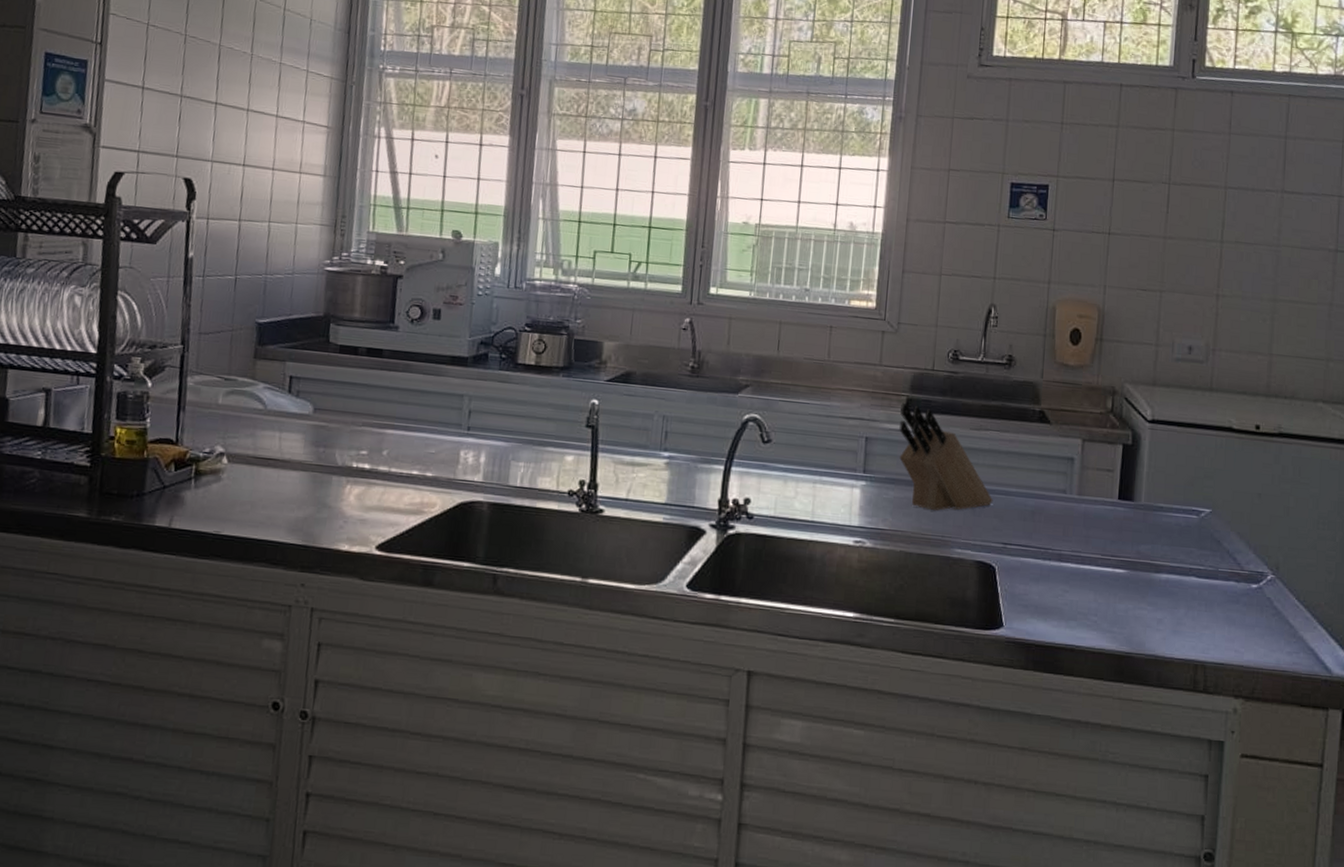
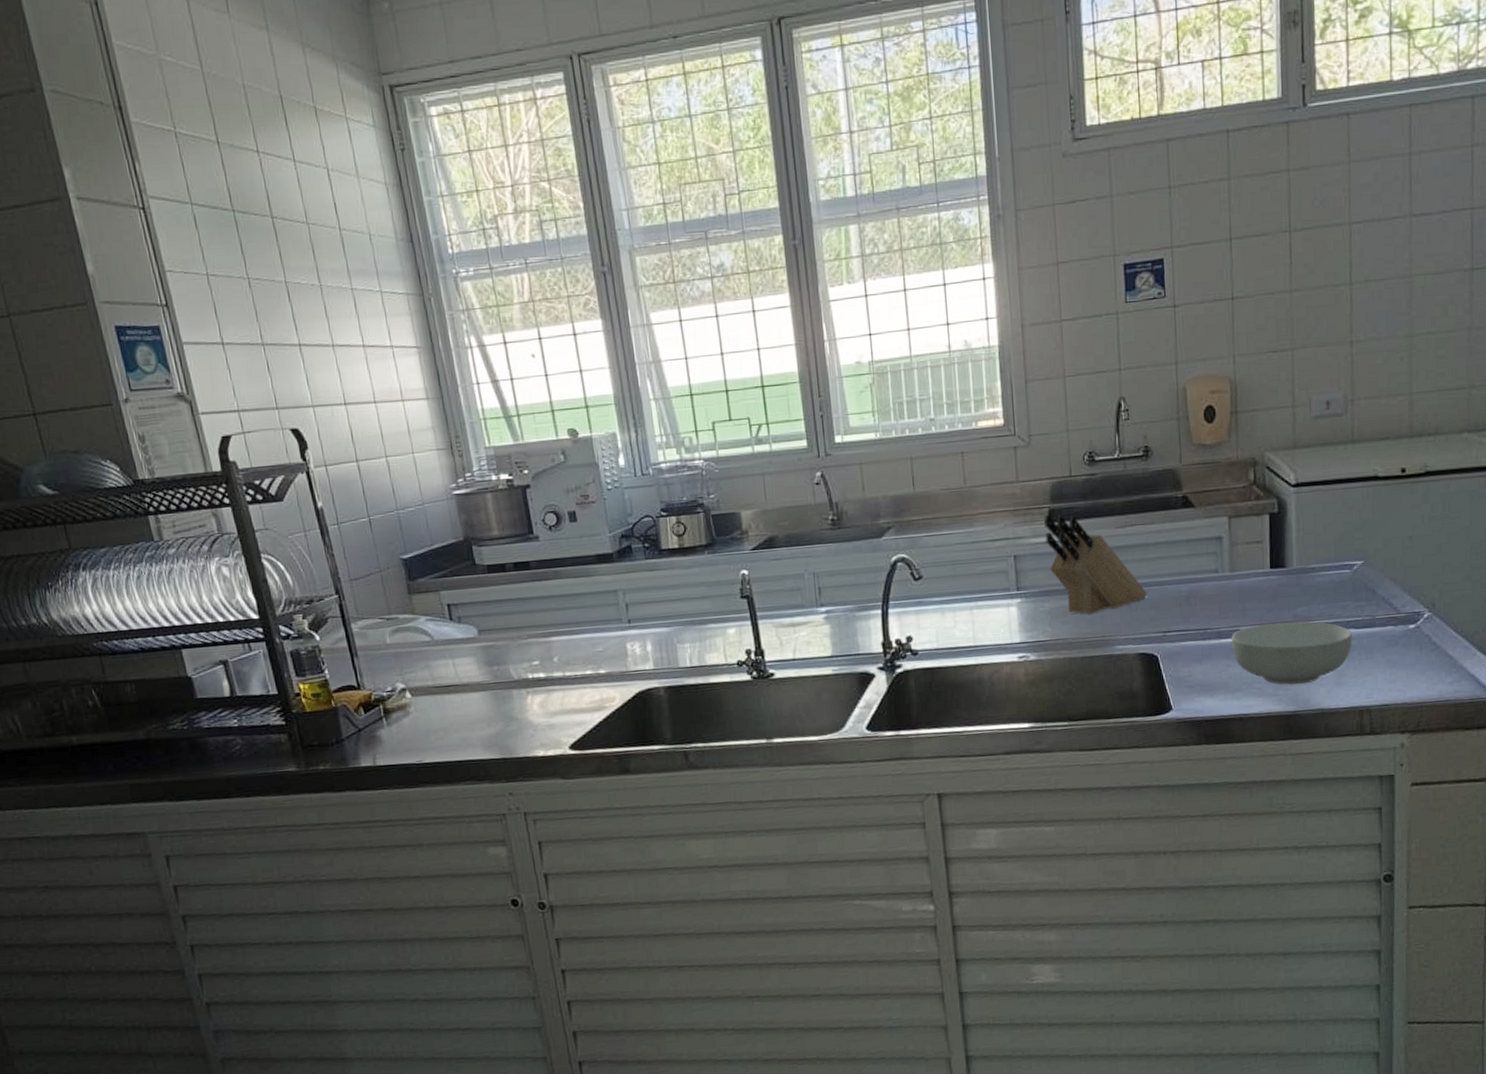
cereal bowl: none [1071,554,1194,626] -> present [1231,621,1352,685]

